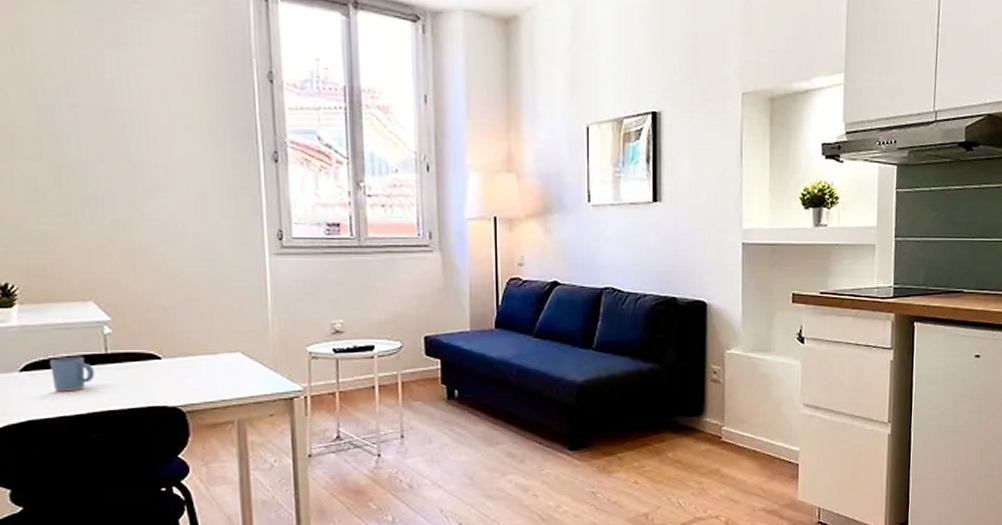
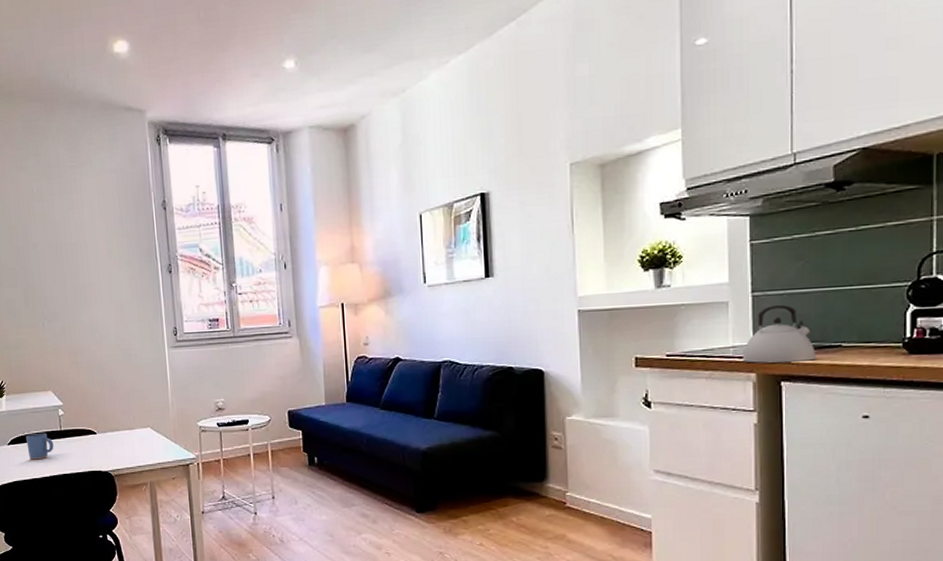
kettle: none [883,250,944,305] -> present [741,304,817,364]

